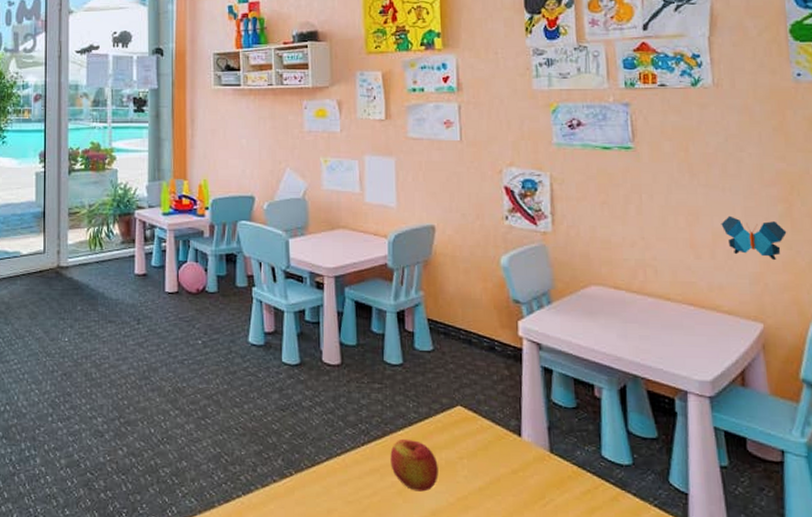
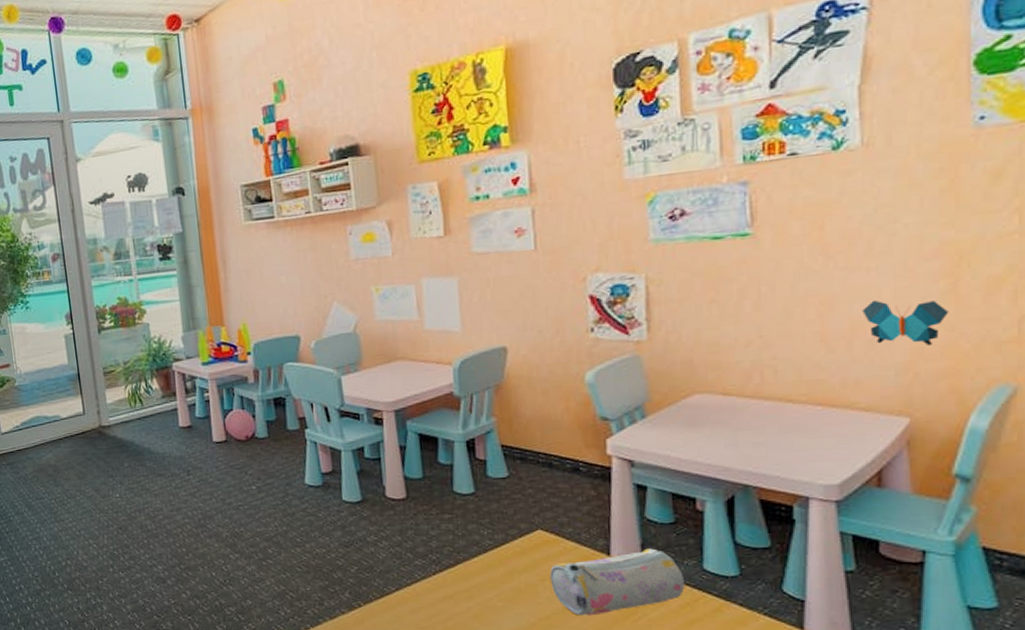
apple: present [390,438,438,492] -> none [464,565,518,614]
pencil case: none [468,432,587,498] -> present [550,548,686,616]

